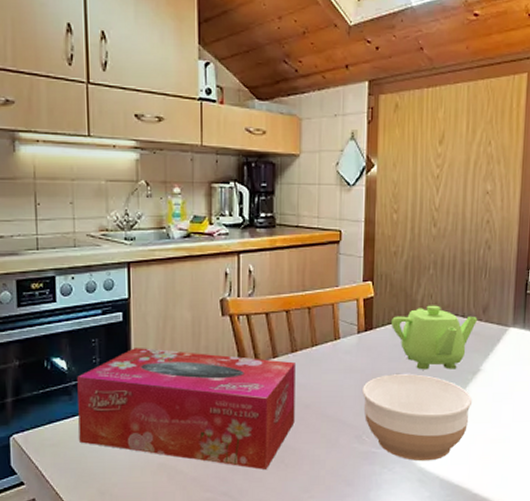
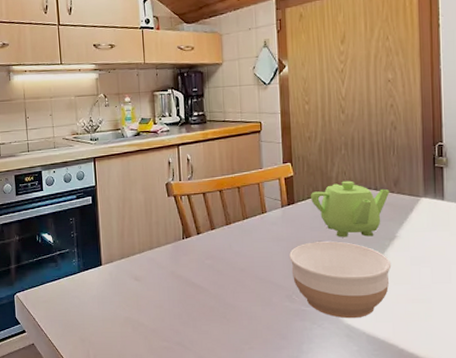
tissue box: present [77,348,295,471] -> none [60,224,233,325]

